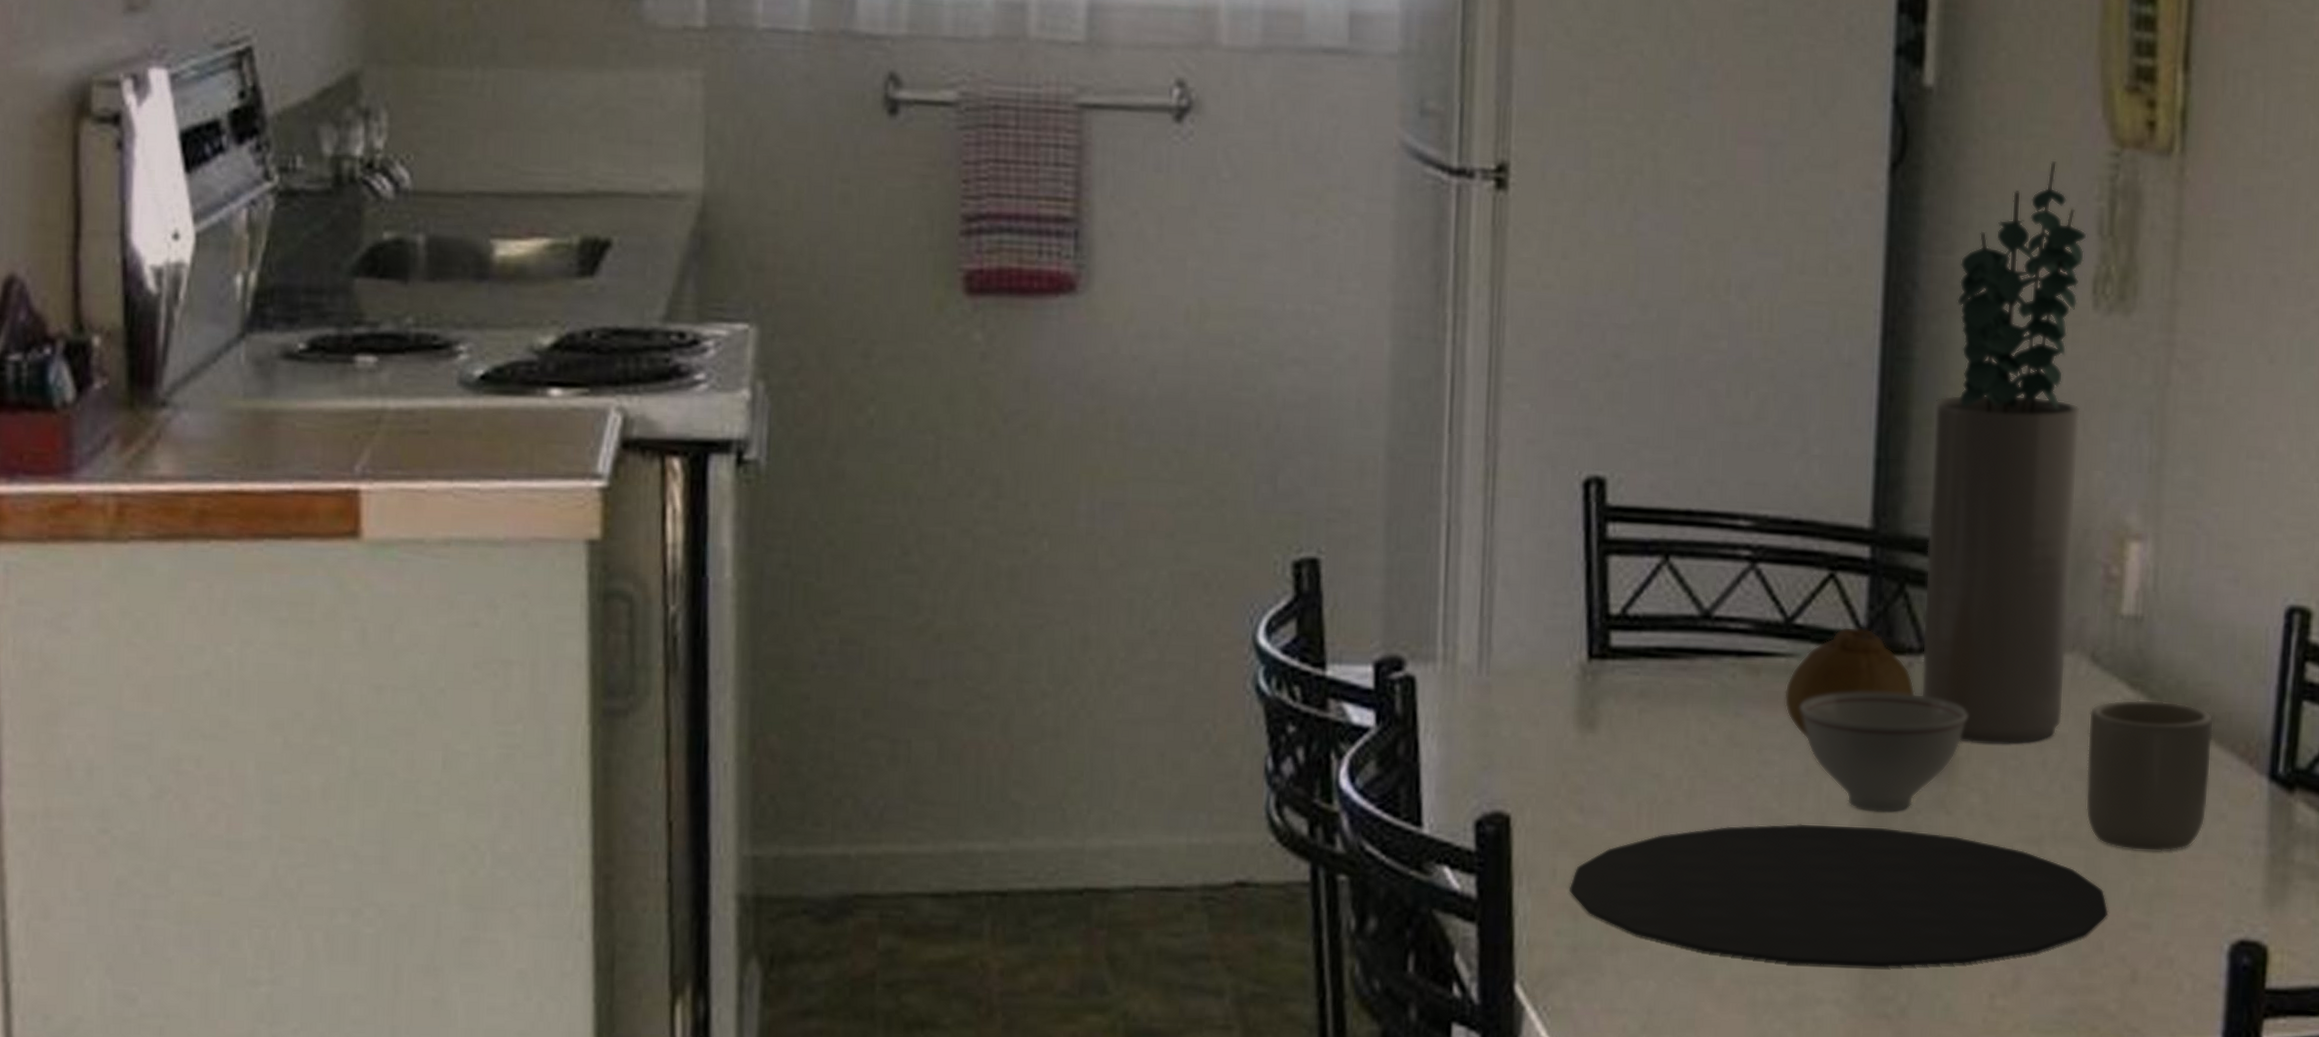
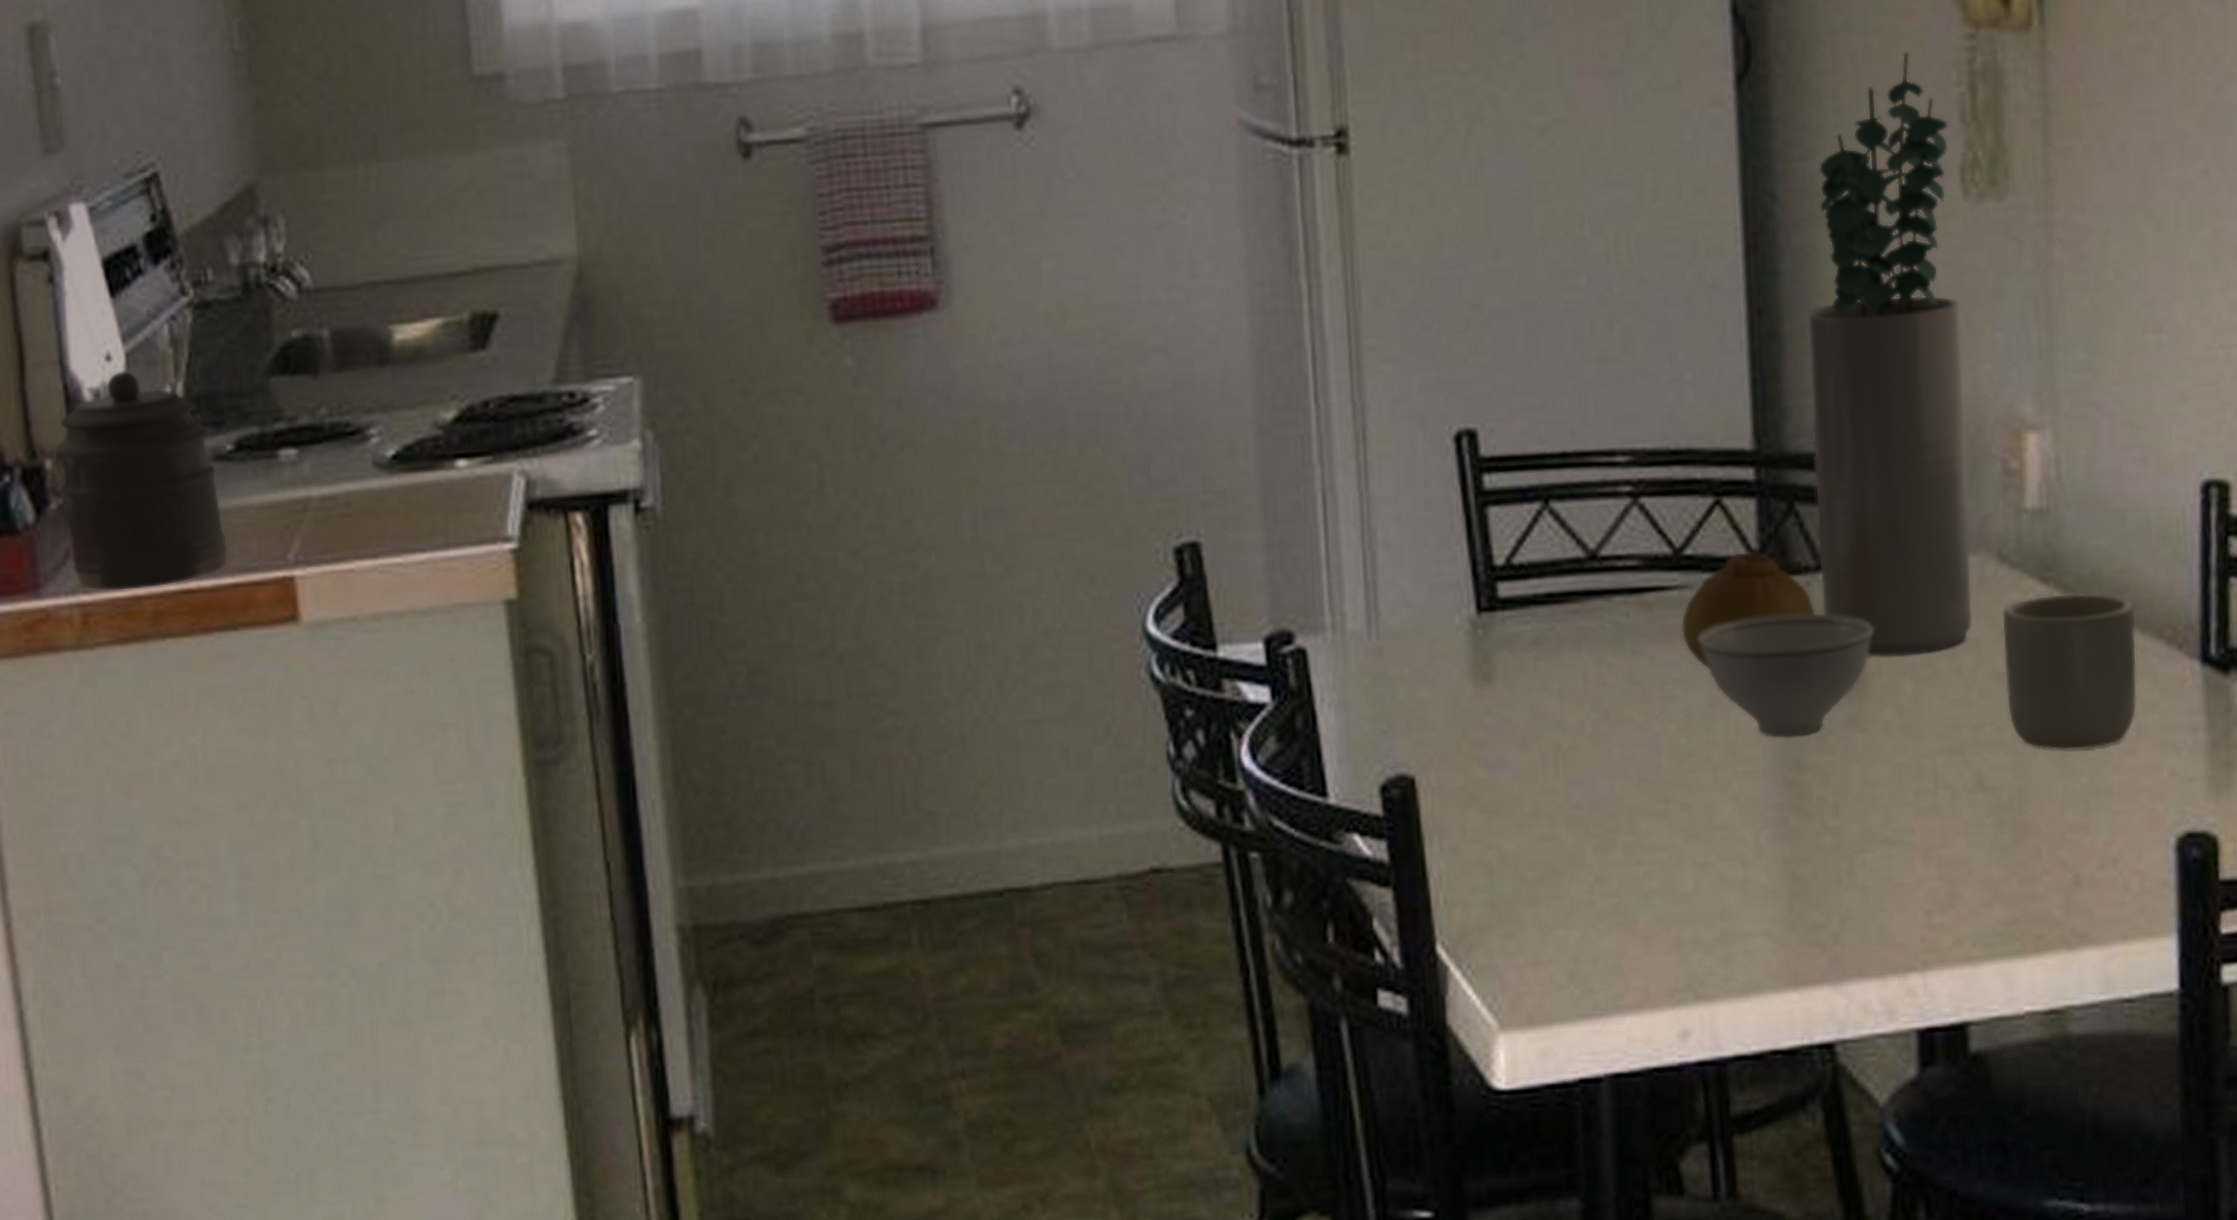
jar: none [103,251,290,486] -> present [53,370,229,592]
placemat: present [1569,824,2109,968] -> none [1481,752,2043,900]

